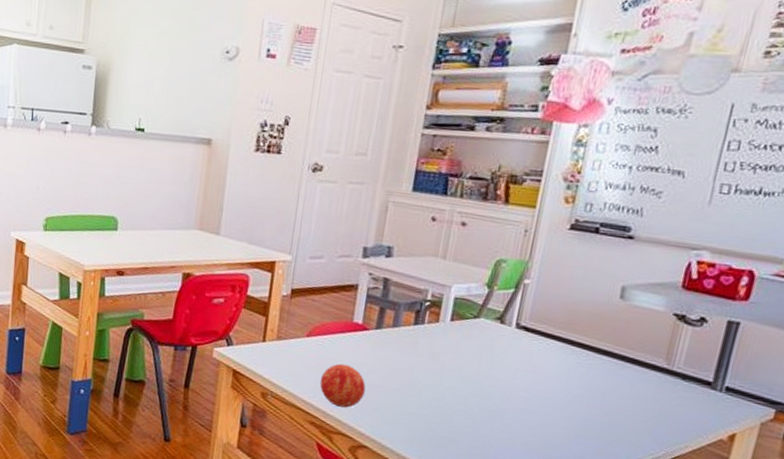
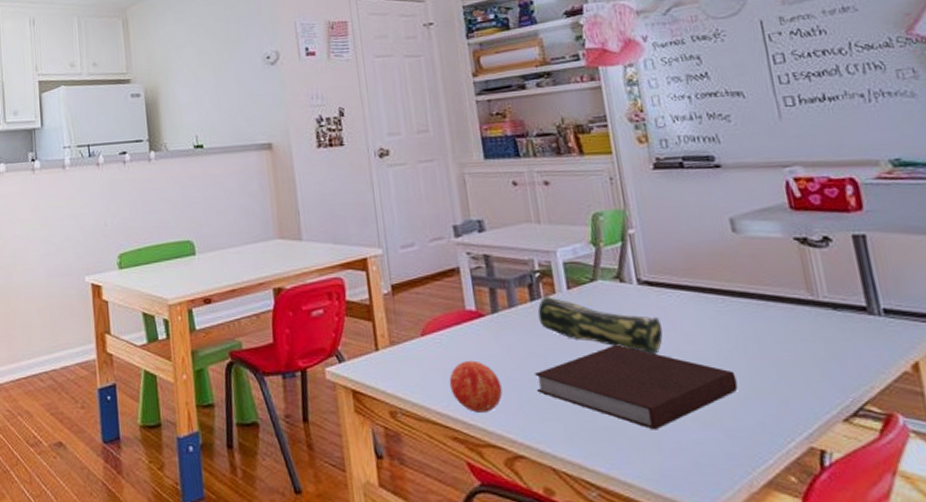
notebook: none [395,373,573,447] -> present [535,344,738,430]
pencil case: none [416,323,524,388] -> present [537,297,663,354]

